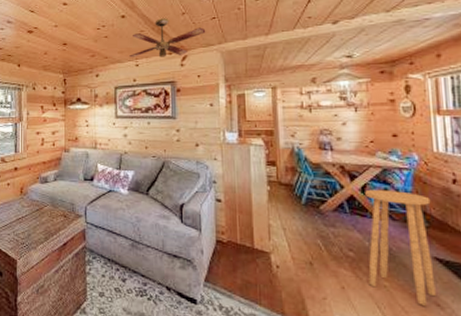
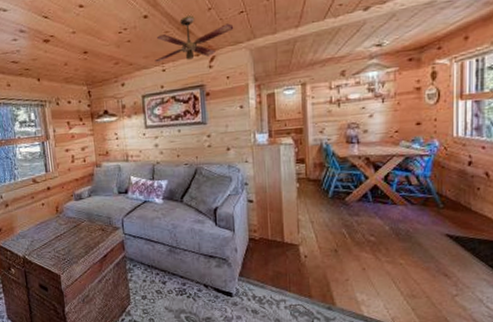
stool: present [365,189,436,306] -> none [387,177,447,277]

